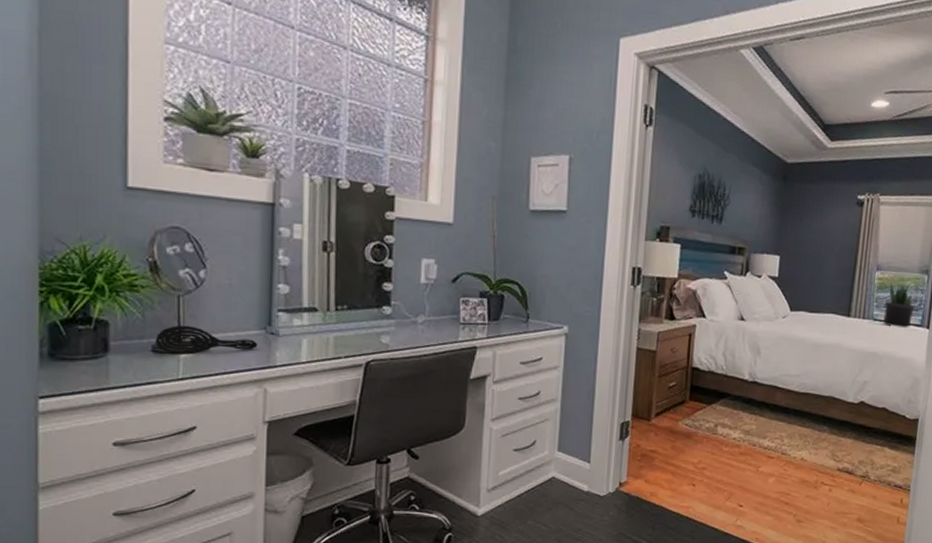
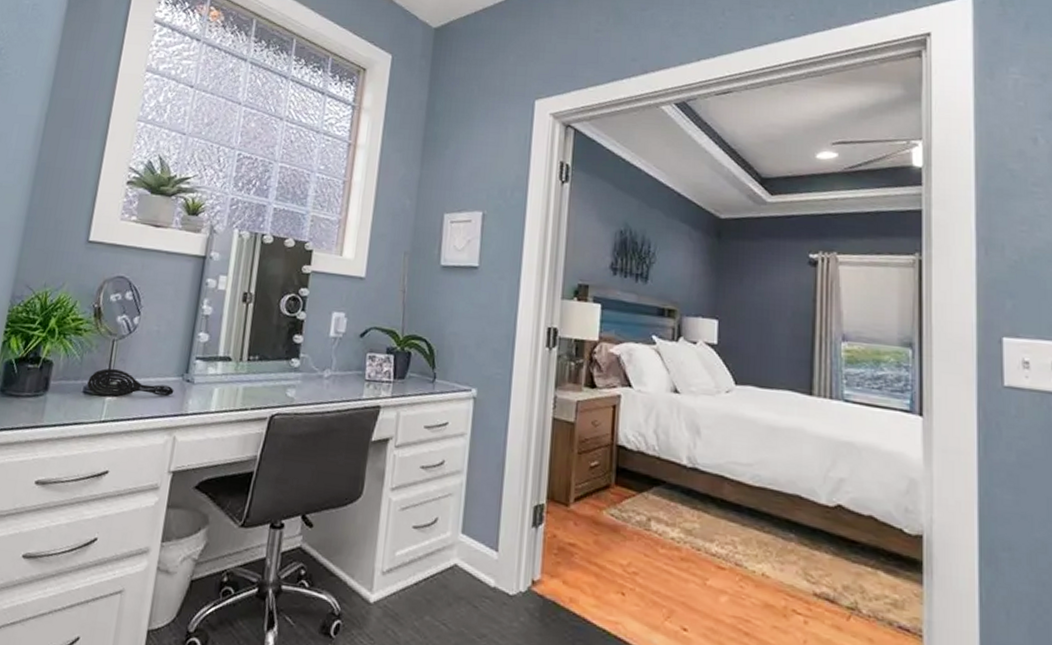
planter: present [883,283,916,328] -> none [857,356,900,414]

